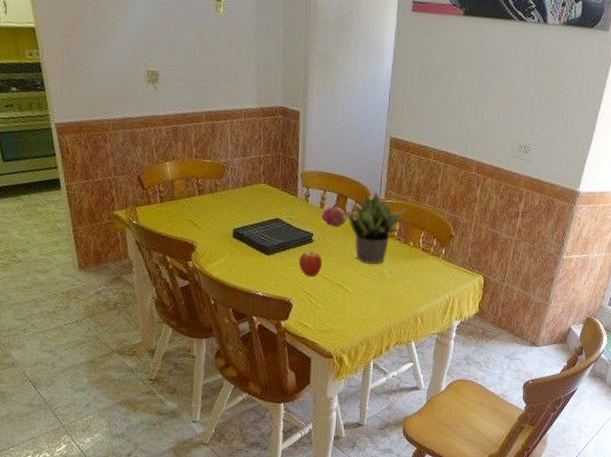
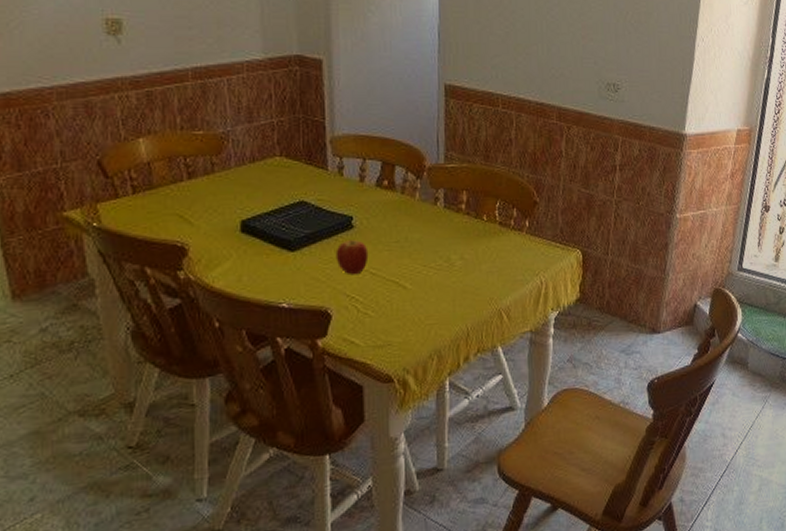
fruit: present [321,205,348,227] -> none [362,177,398,206]
potted plant: present [347,191,410,264] -> none [395,154,480,250]

